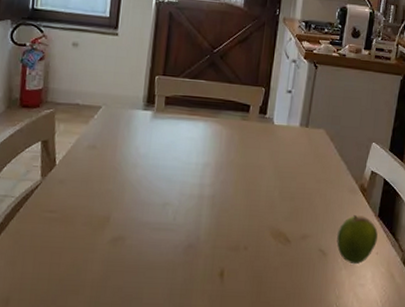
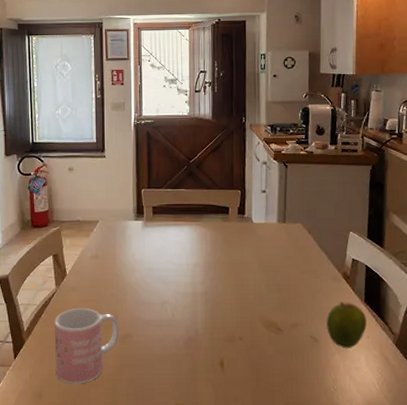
mug: none [29,203,112,291] -> present [54,307,120,384]

